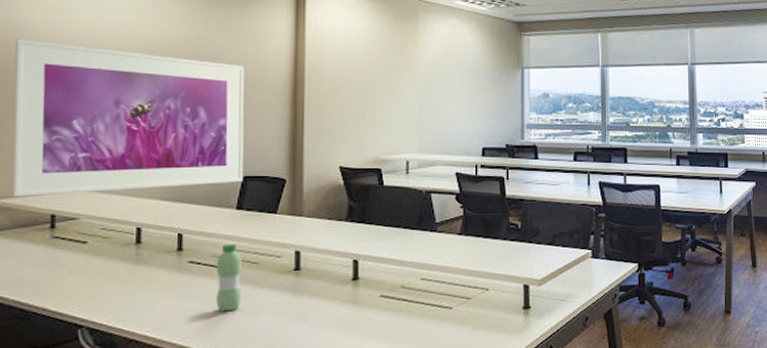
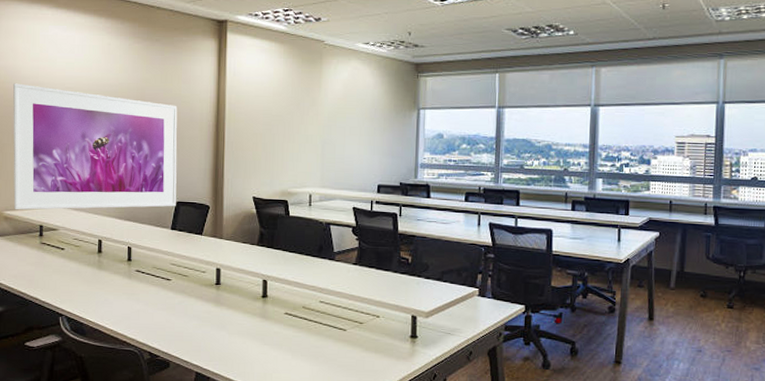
water bottle: present [216,244,242,312] -> none [156,258,175,314]

